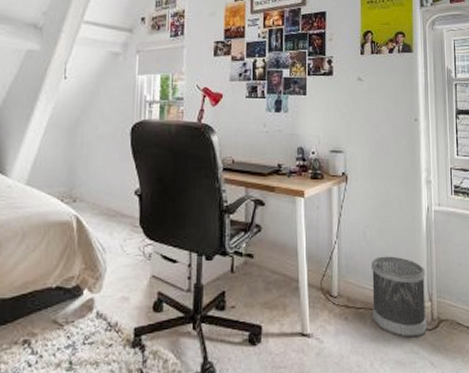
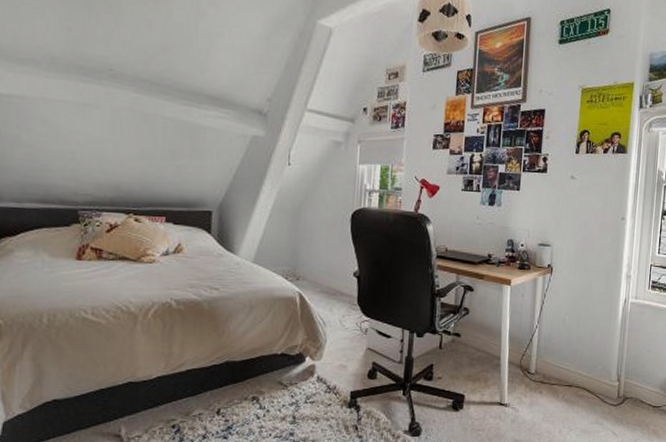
wastebasket: present [372,256,427,338] -> none [565,341,617,411]

